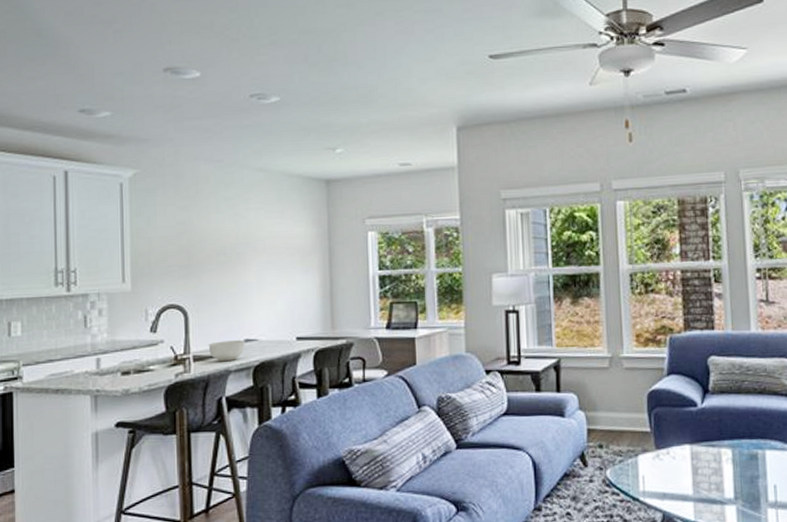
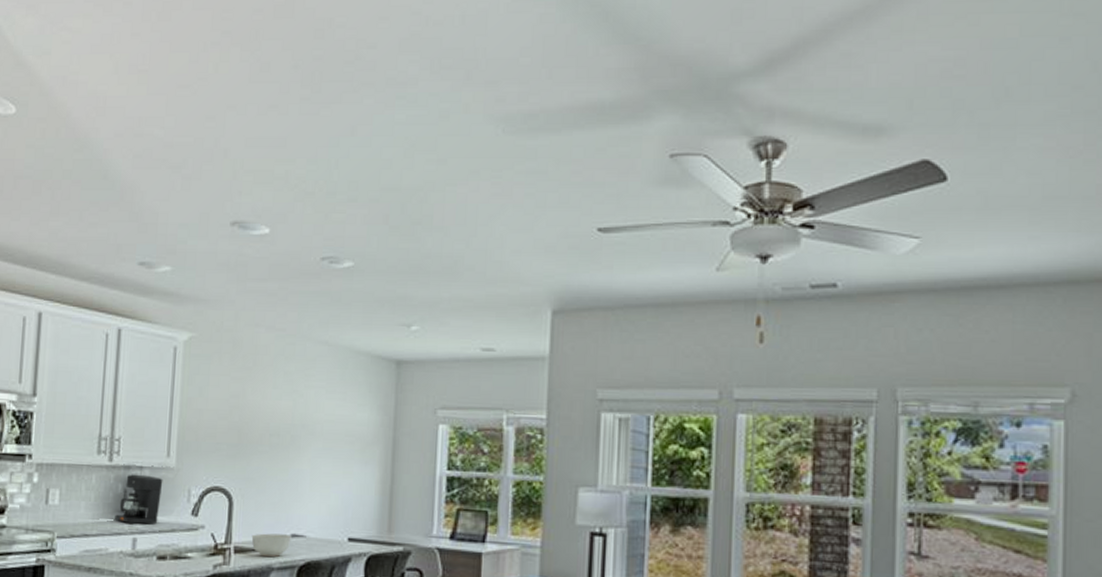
coffee maker: none [77,300,121,347] -> present [115,474,163,525]

